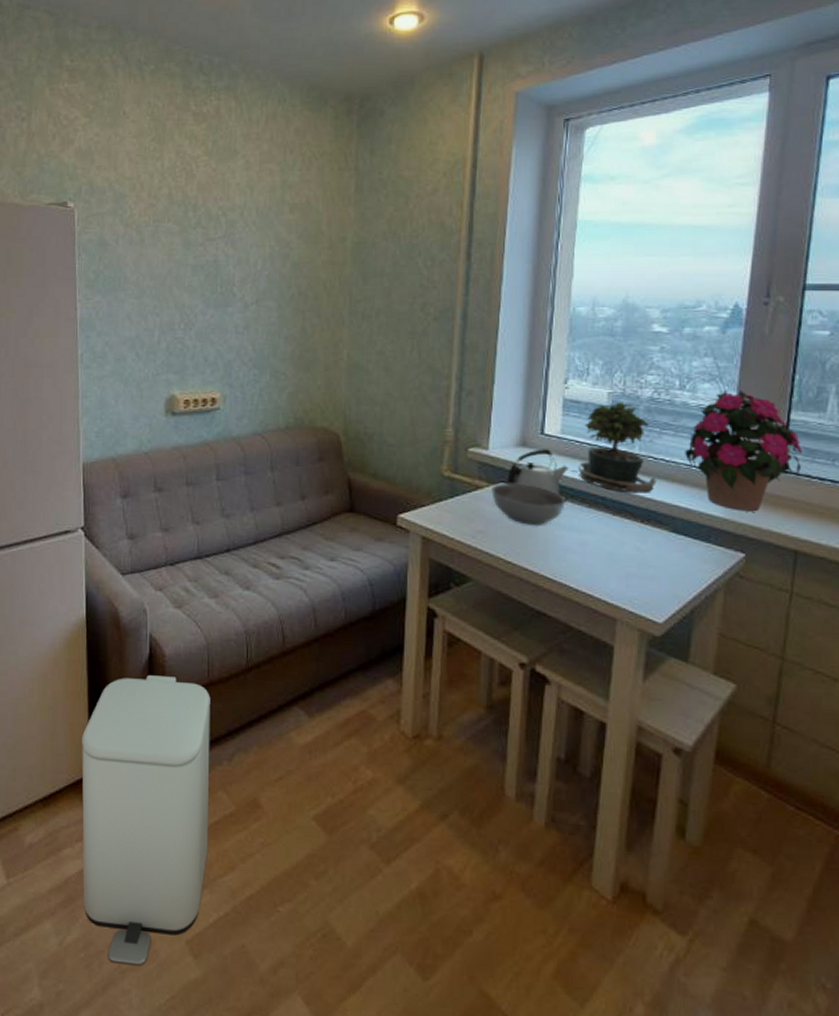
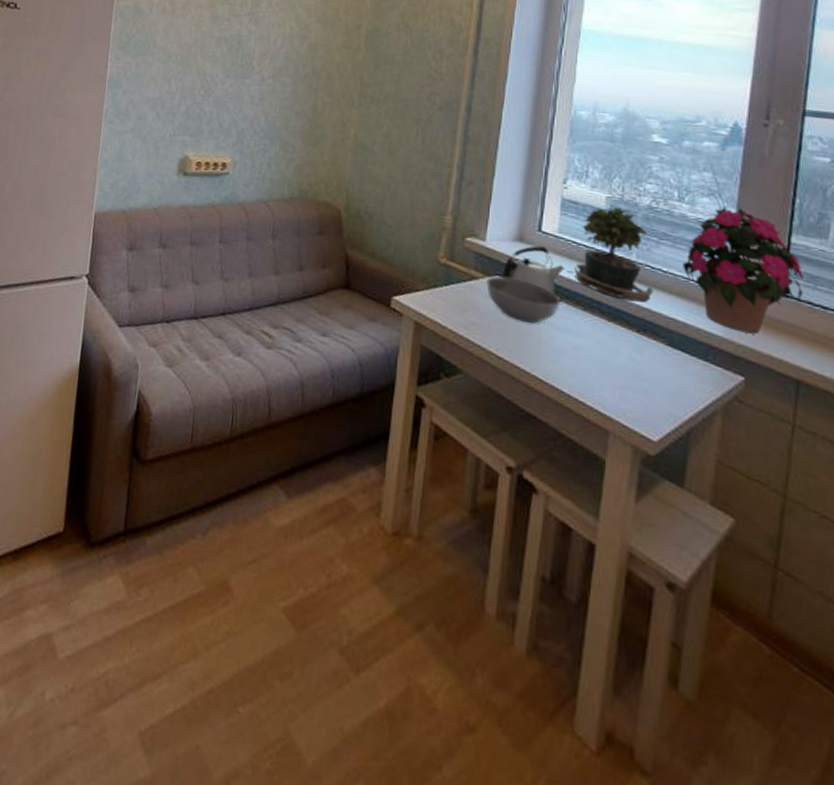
pedal bin: present [82,675,211,967] -> none [39,432,192,756]

